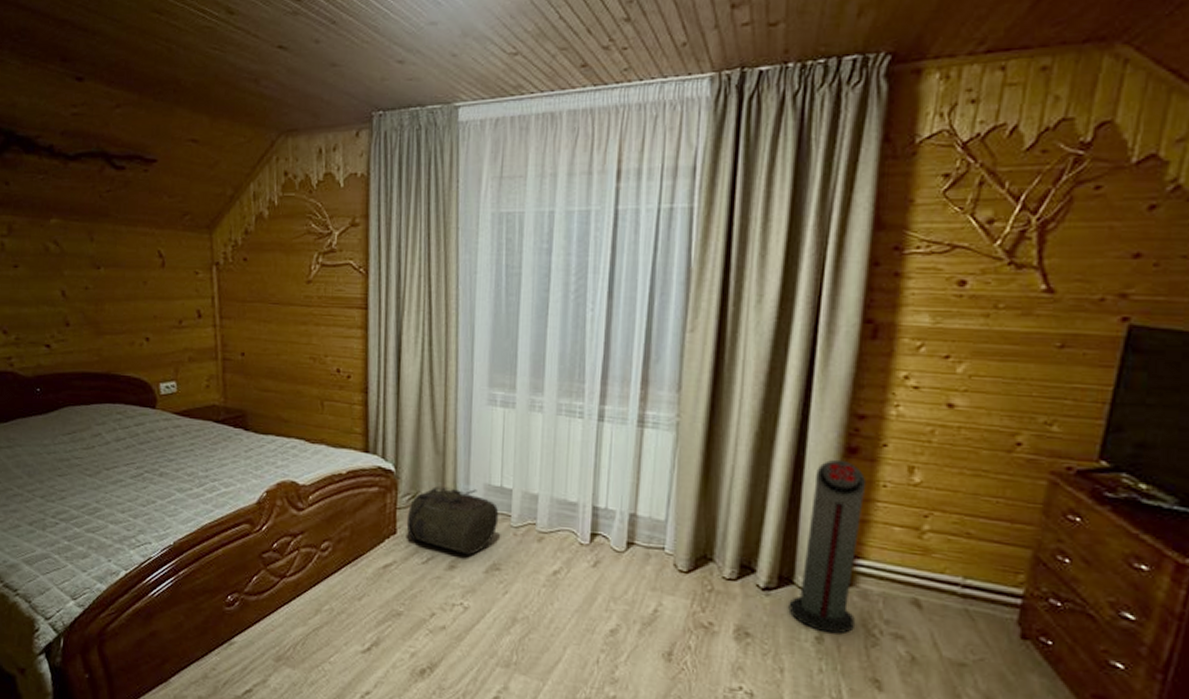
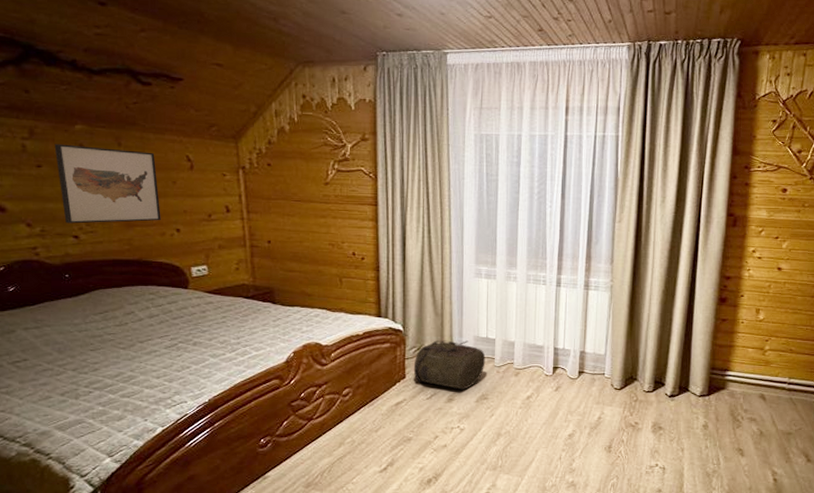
wall art: none [30,241,131,331] -> present [54,144,161,224]
air purifier: present [788,459,867,634] -> none [686,306,732,422]

